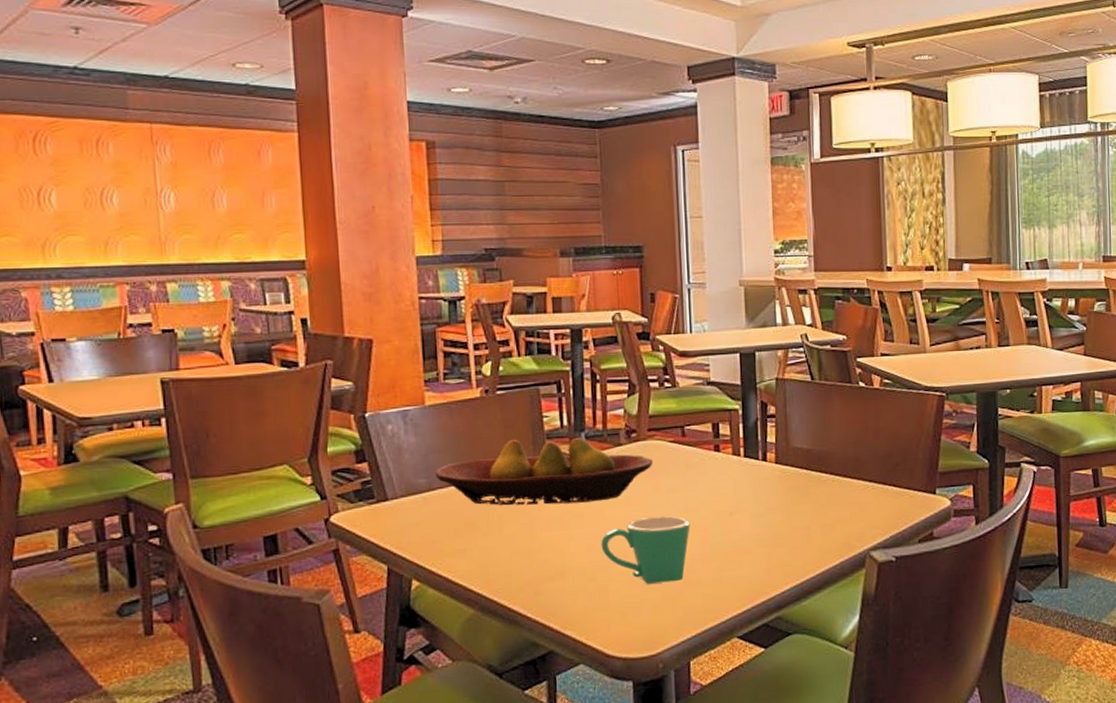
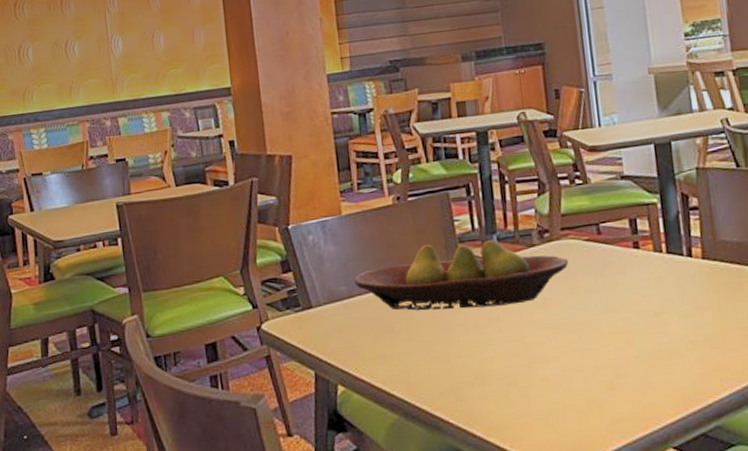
mug: present [601,516,690,584] -> none [519,318,613,390]

